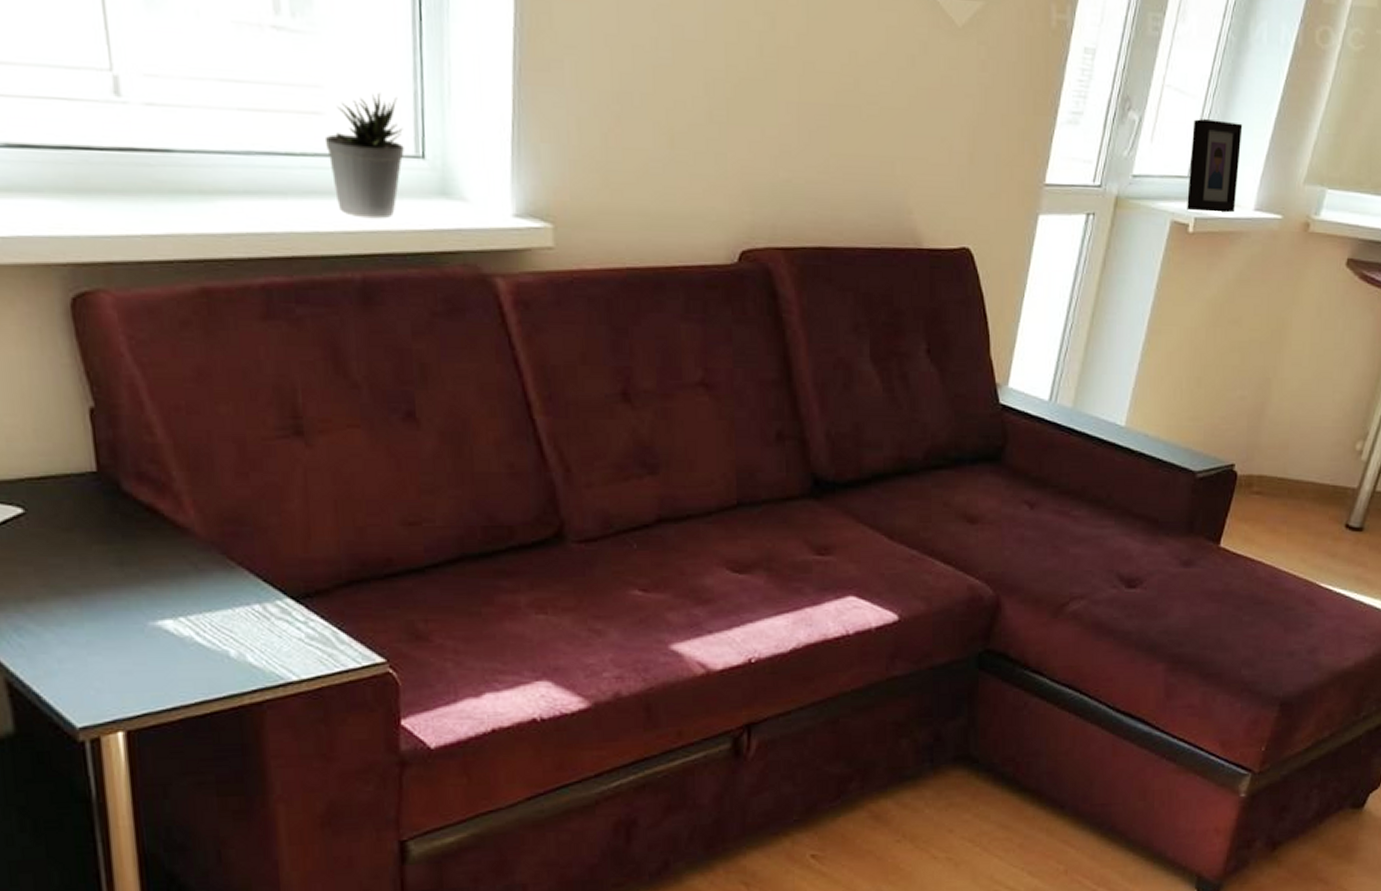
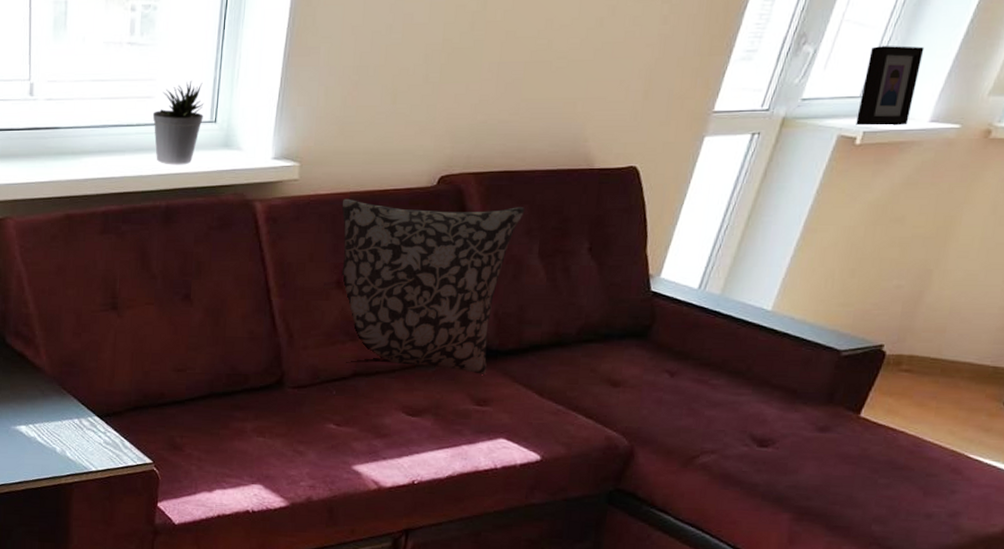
pillow: none [617,276,849,514] -> present [341,198,525,375]

